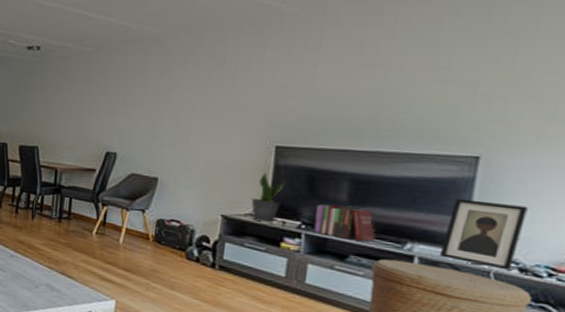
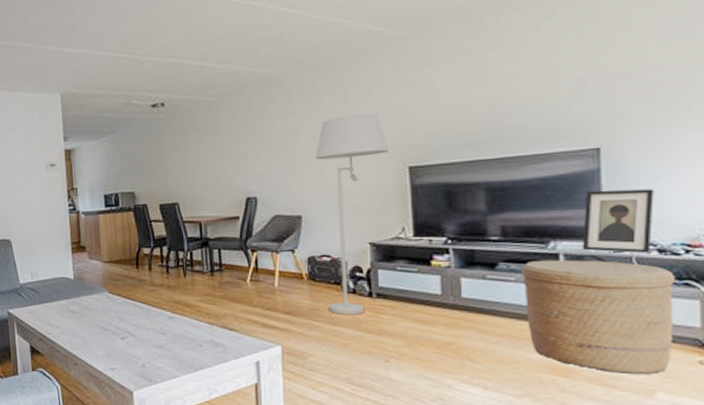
floor lamp: none [169,85,259,284] -> present [315,113,389,315]
potted plant: present [251,172,285,223] -> none [395,193,424,244]
books: present [313,204,377,242] -> none [459,214,520,248]

